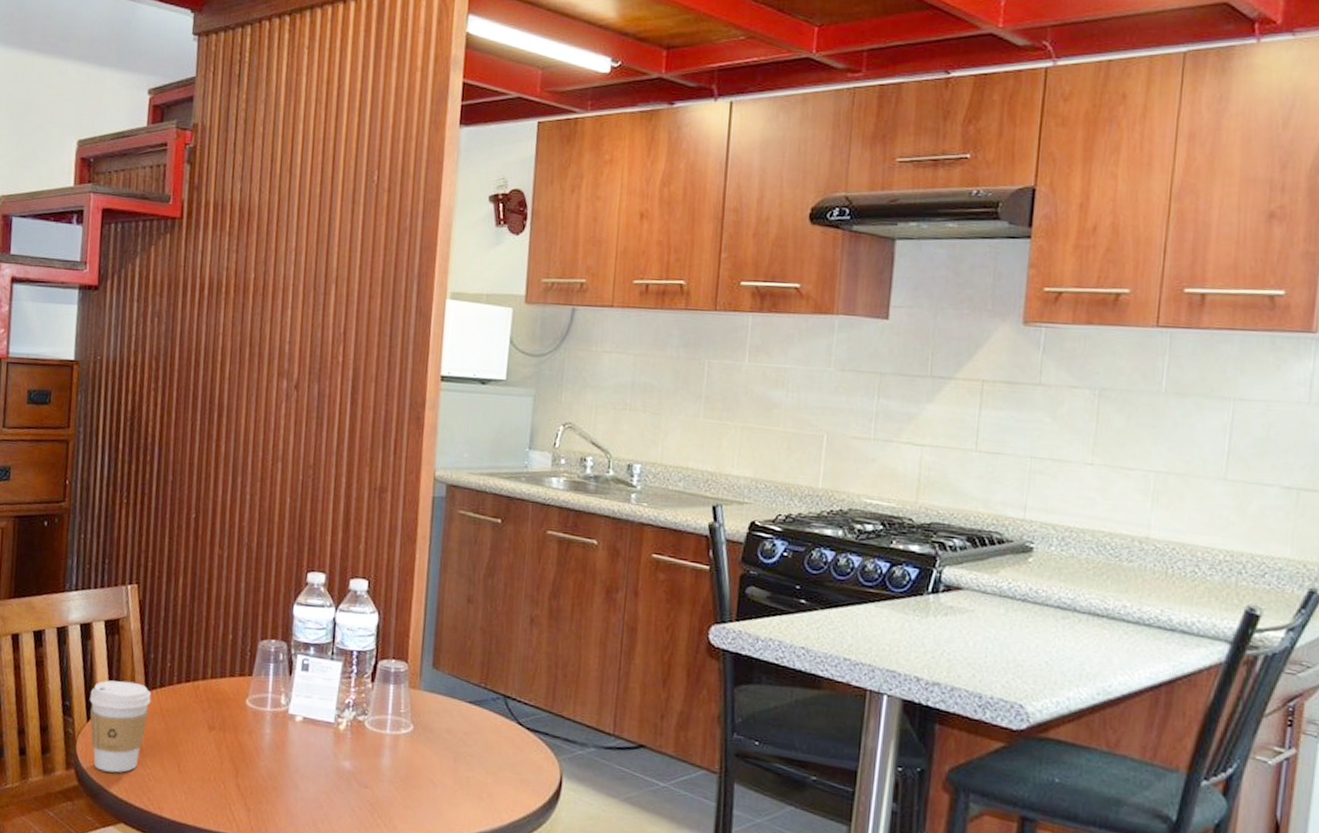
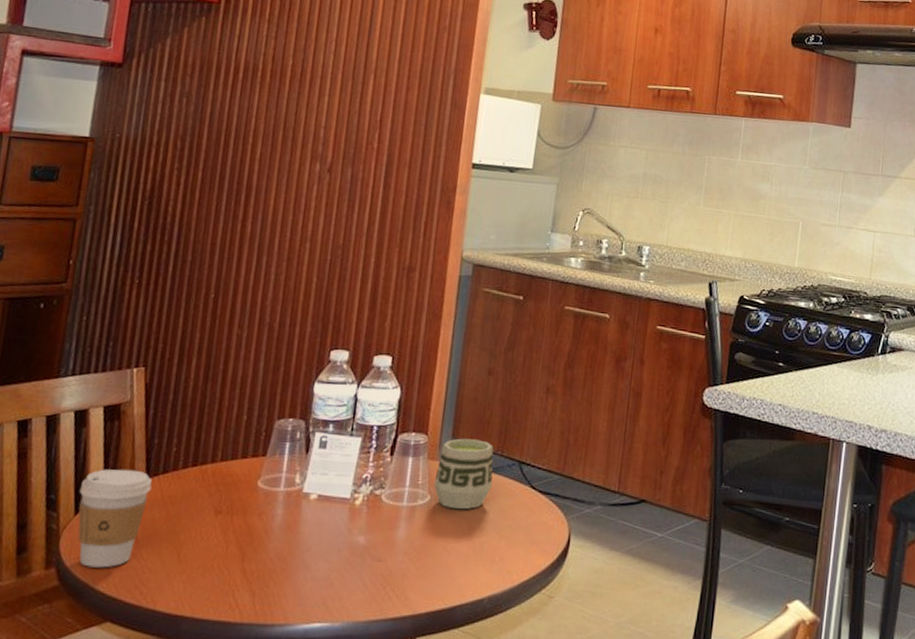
cup: none [416,668,478,742] -> present [433,438,494,510]

